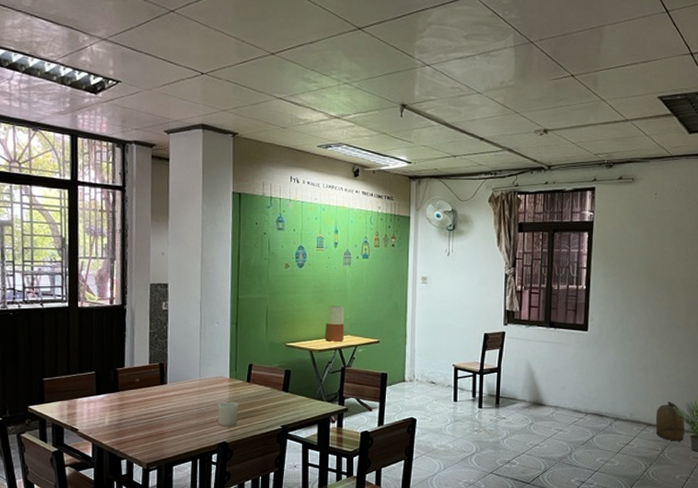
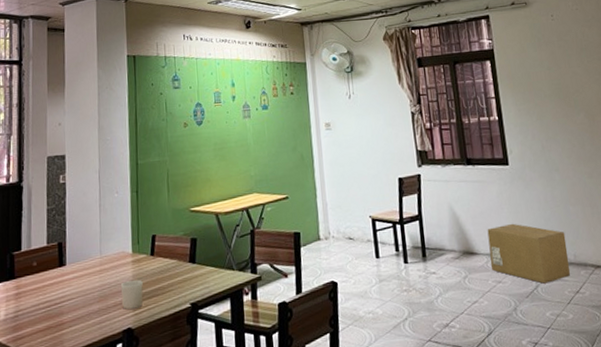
vase: present [324,306,344,341] -> none [229,162,250,202]
box: none [555,382,627,435] -> present [487,223,570,284]

